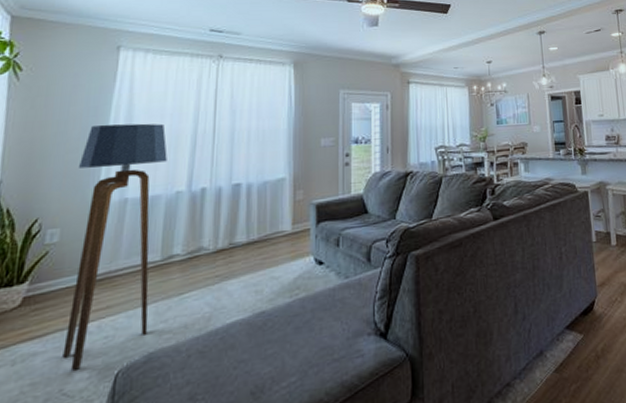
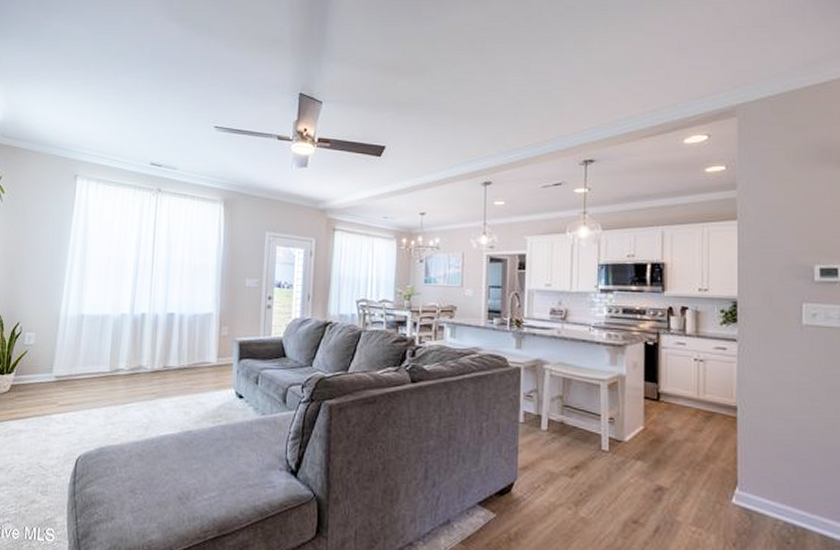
floor lamp: present [62,123,167,371] -> none [39,247,115,450]

